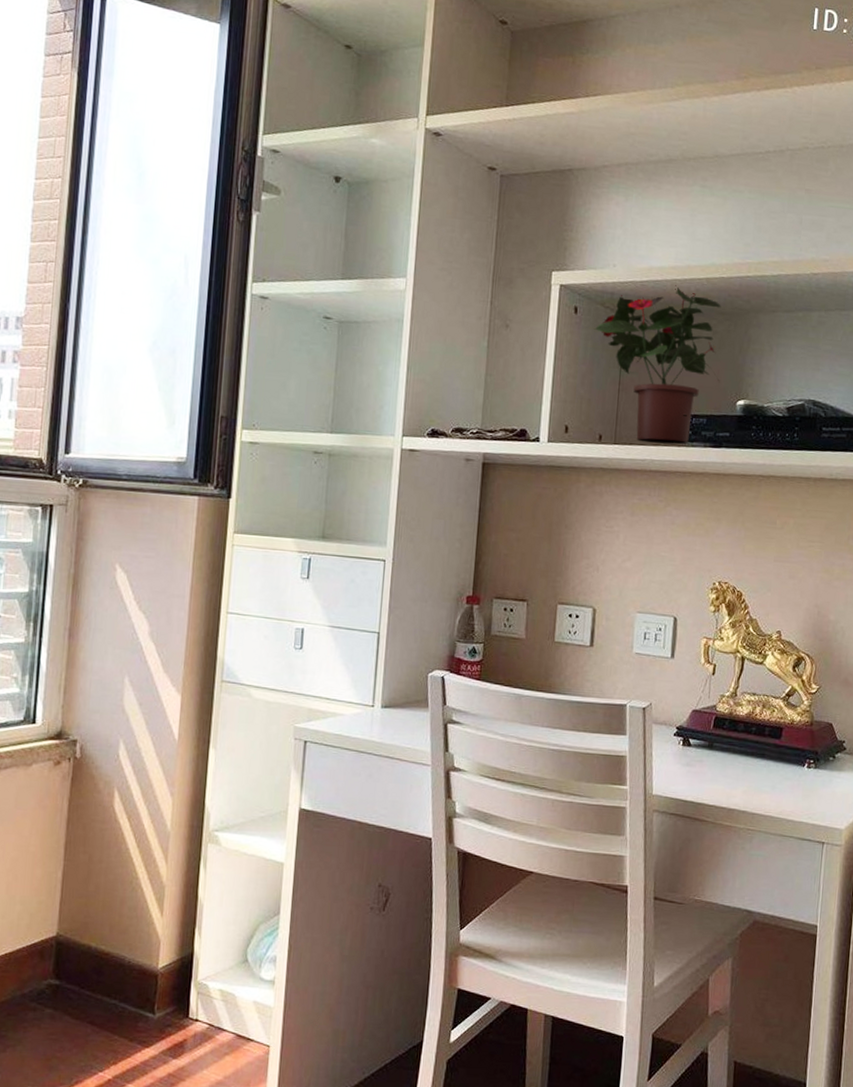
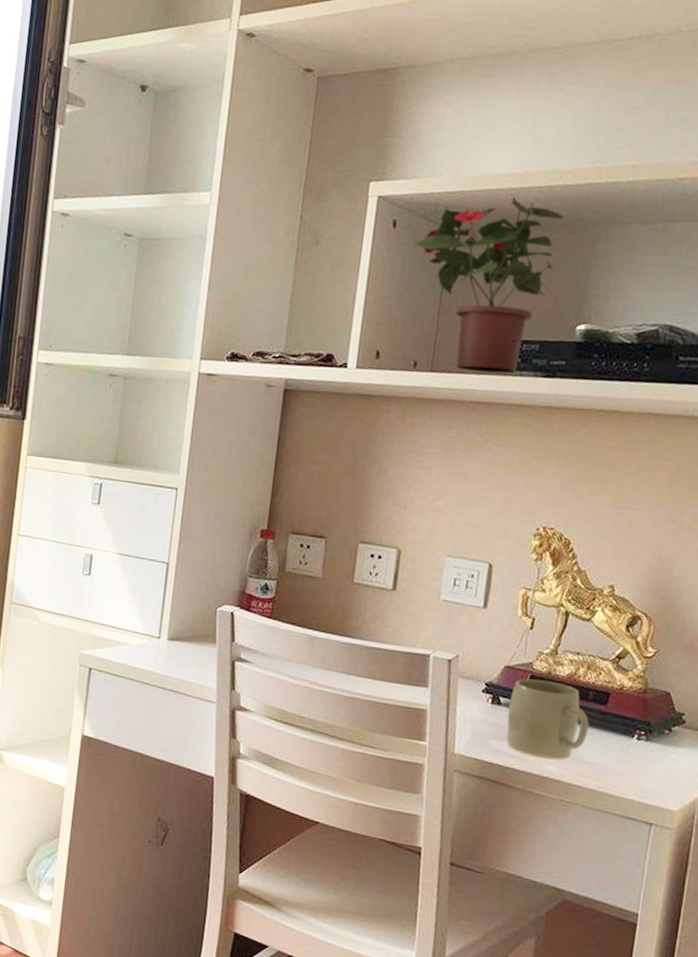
mug: none [697,720,767,793] -> present [506,678,589,761]

